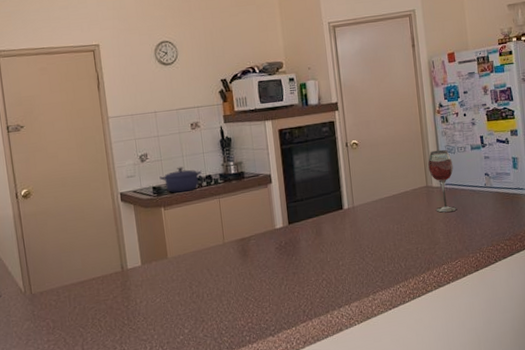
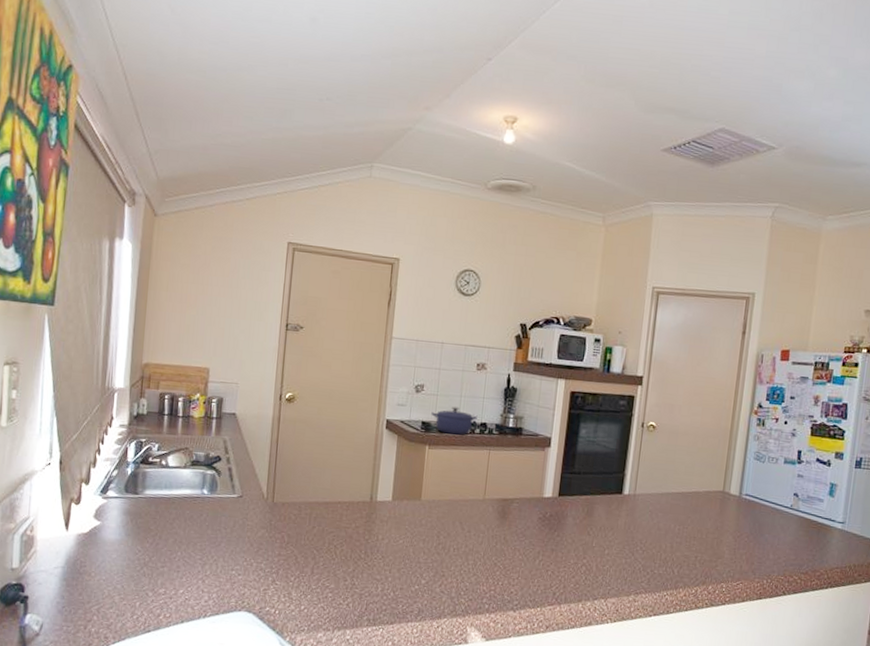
wineglass: present [428,149,457,213] -> none [728,454,760,527]

